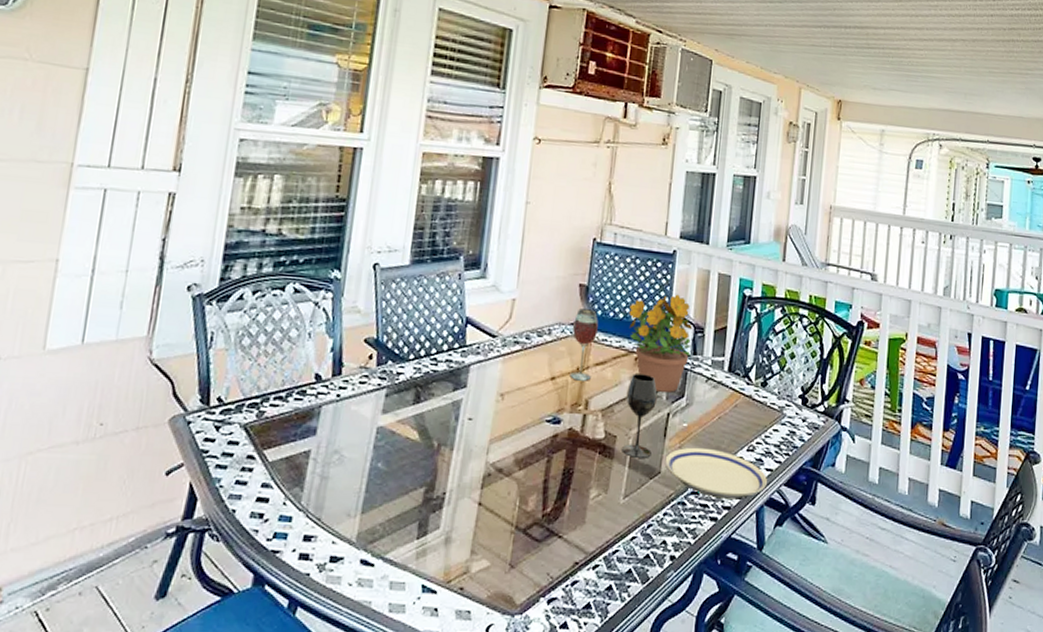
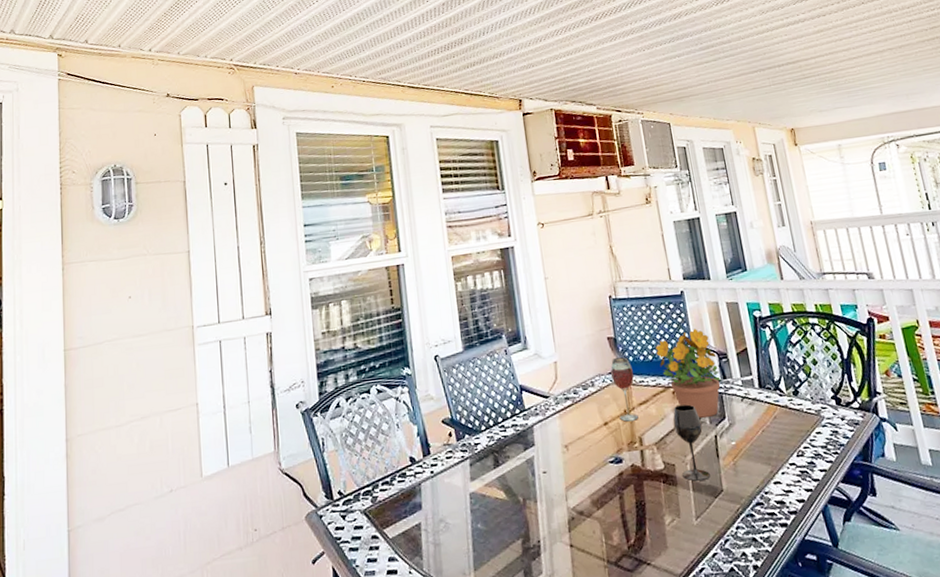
plate: present [665,447,767,499] -> none [724,460,825,506]

